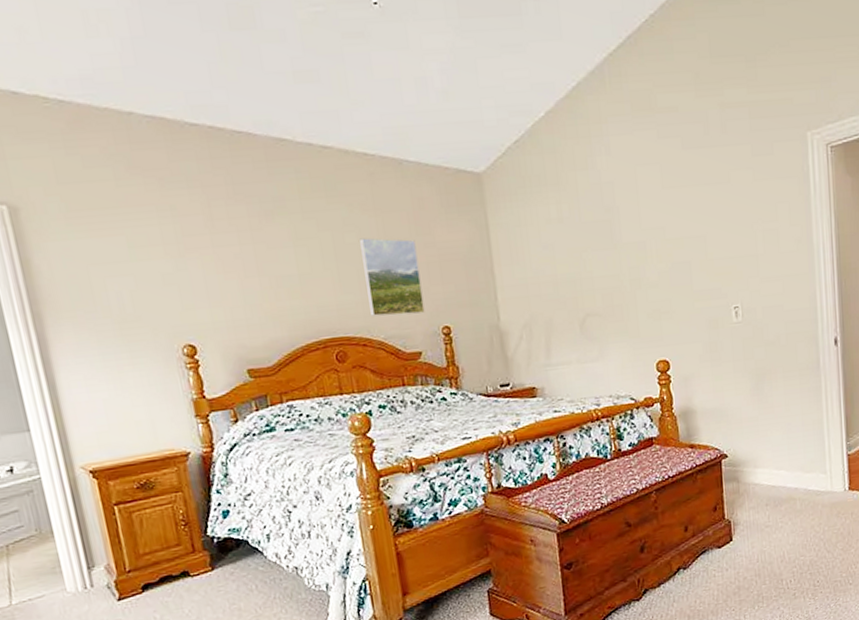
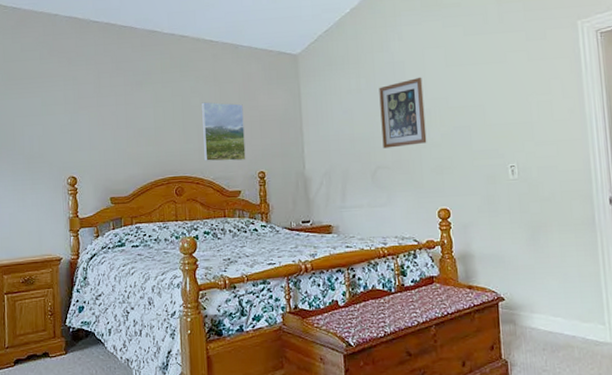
wall art: none [584,201,643,292] -> present [379,77,427,149]

